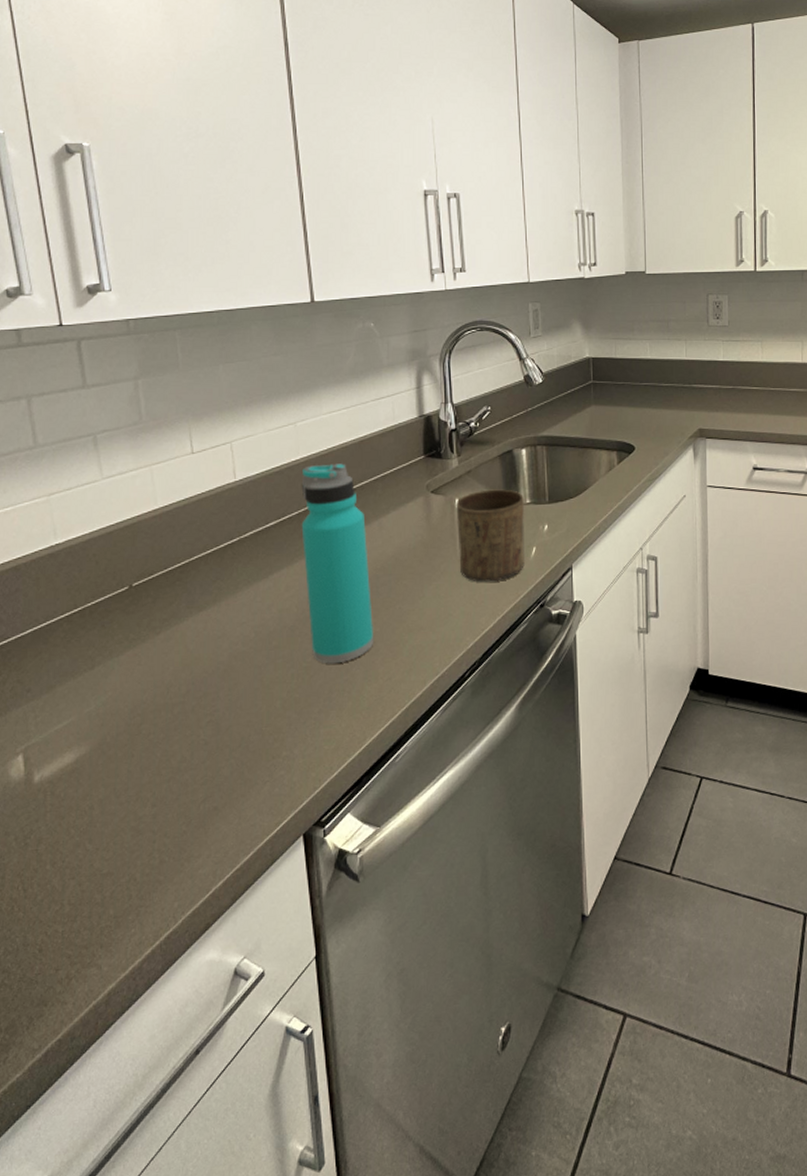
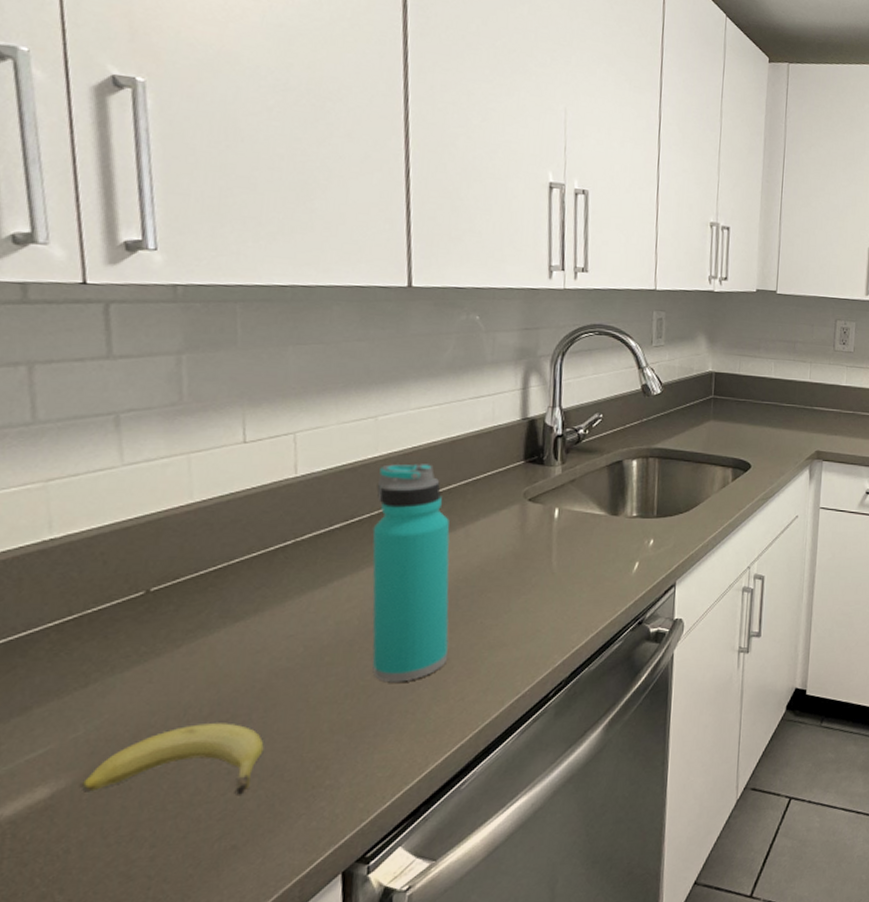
fruit: none [98,700,231,763] -> present [82,723,264,795]
cup: present [456,489,524,582] -> none [553,500,630,597]

